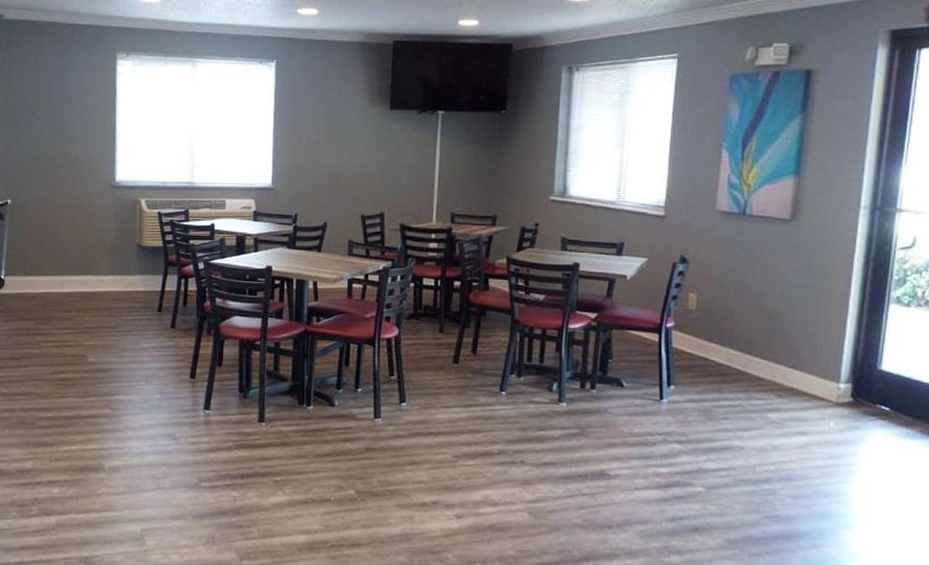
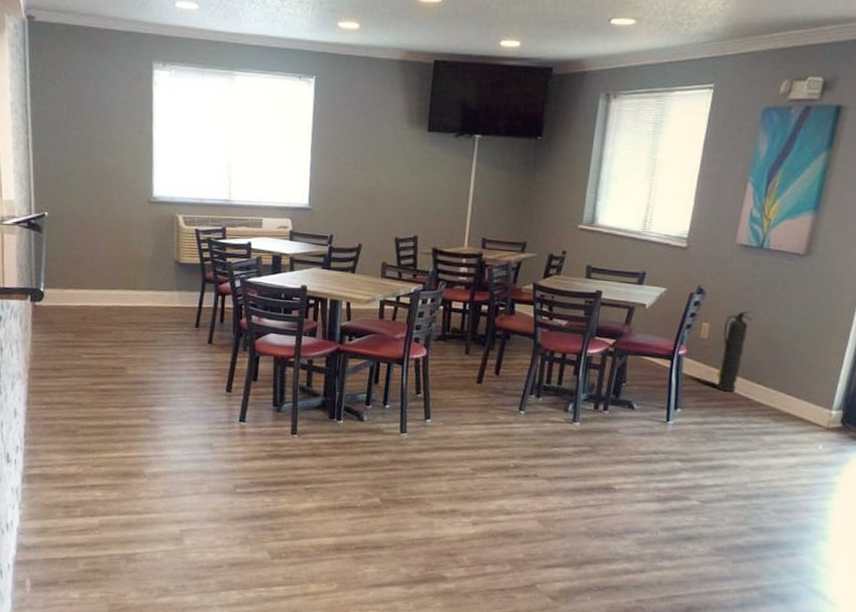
fire extinguisher: none [710,279,742,367] -> present [716,311,753,392]

